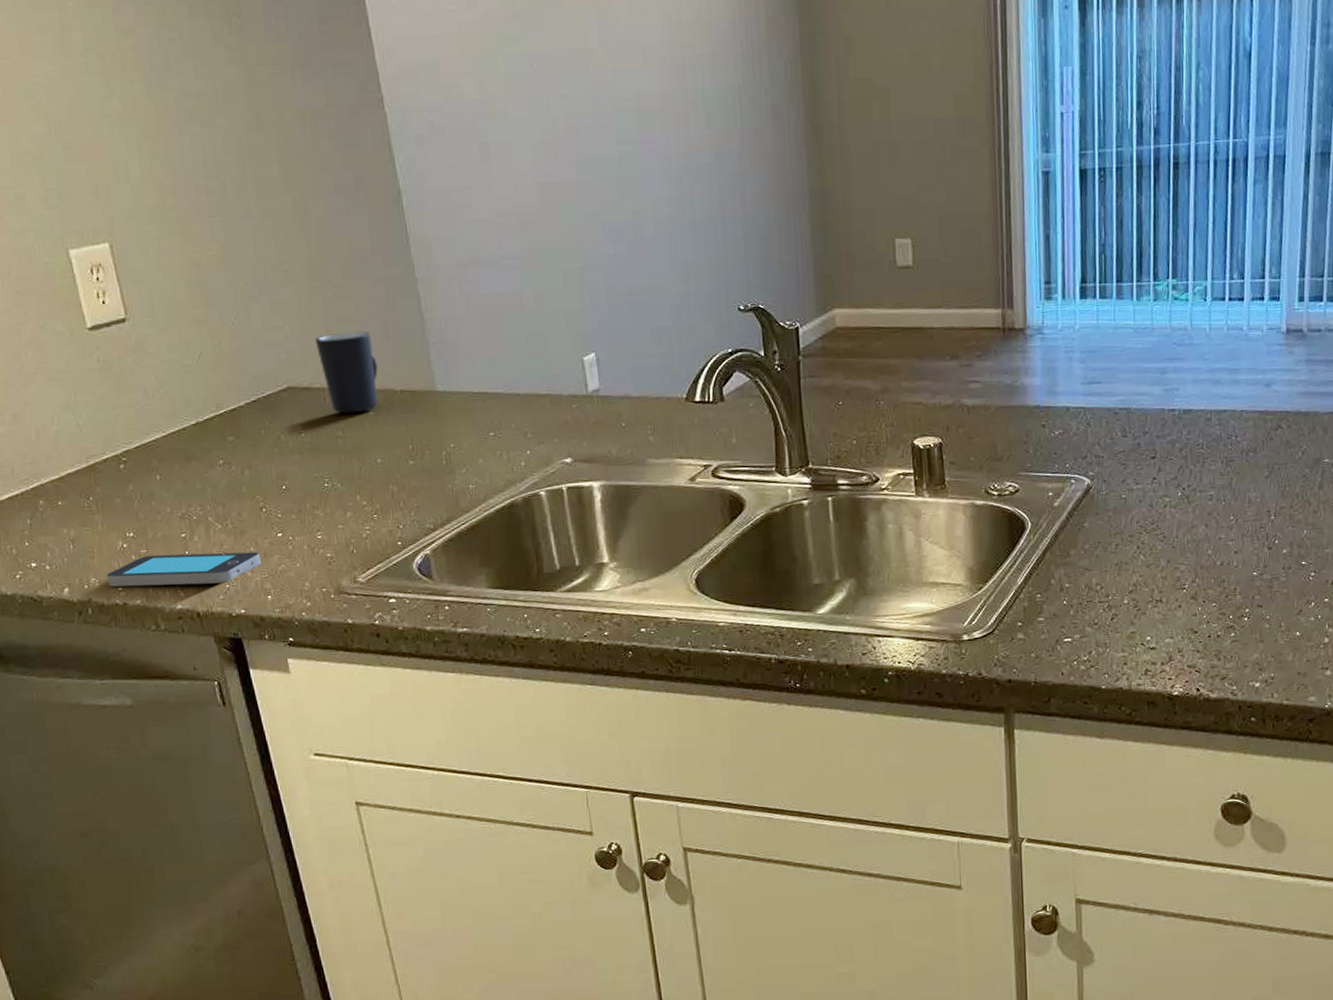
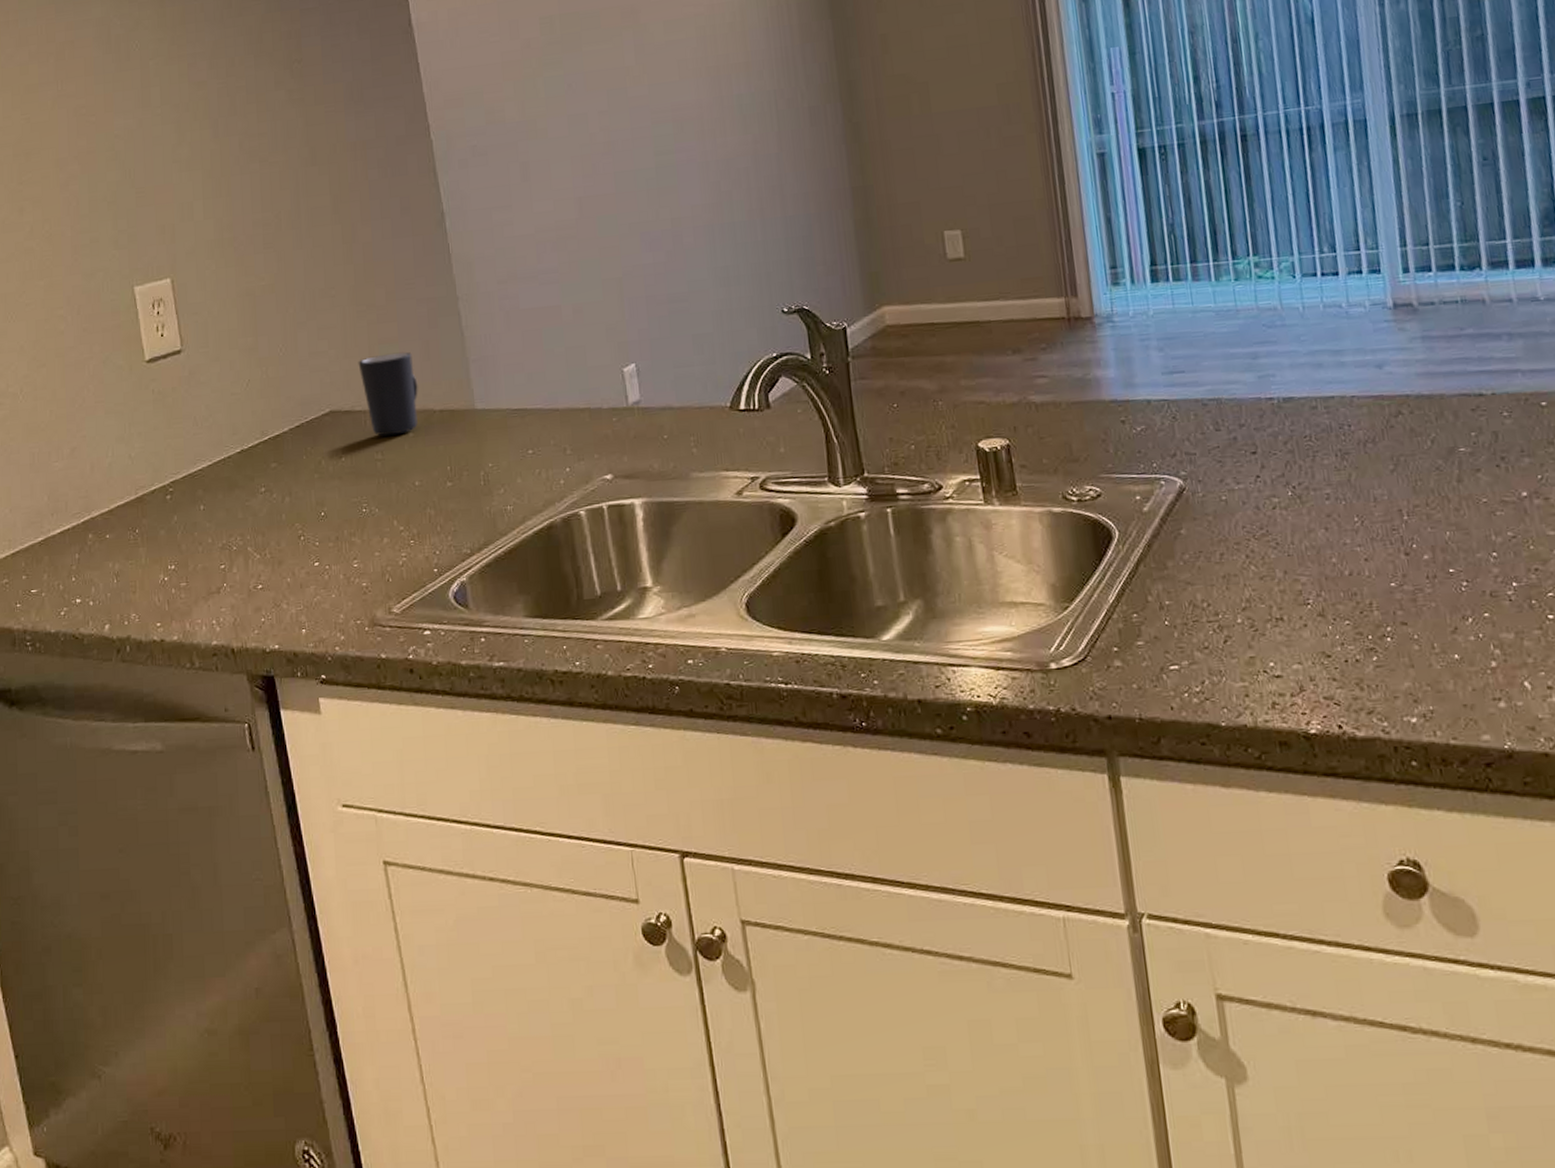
smartphone: present [107,552,261,587] -> none [147,582,297,623]

